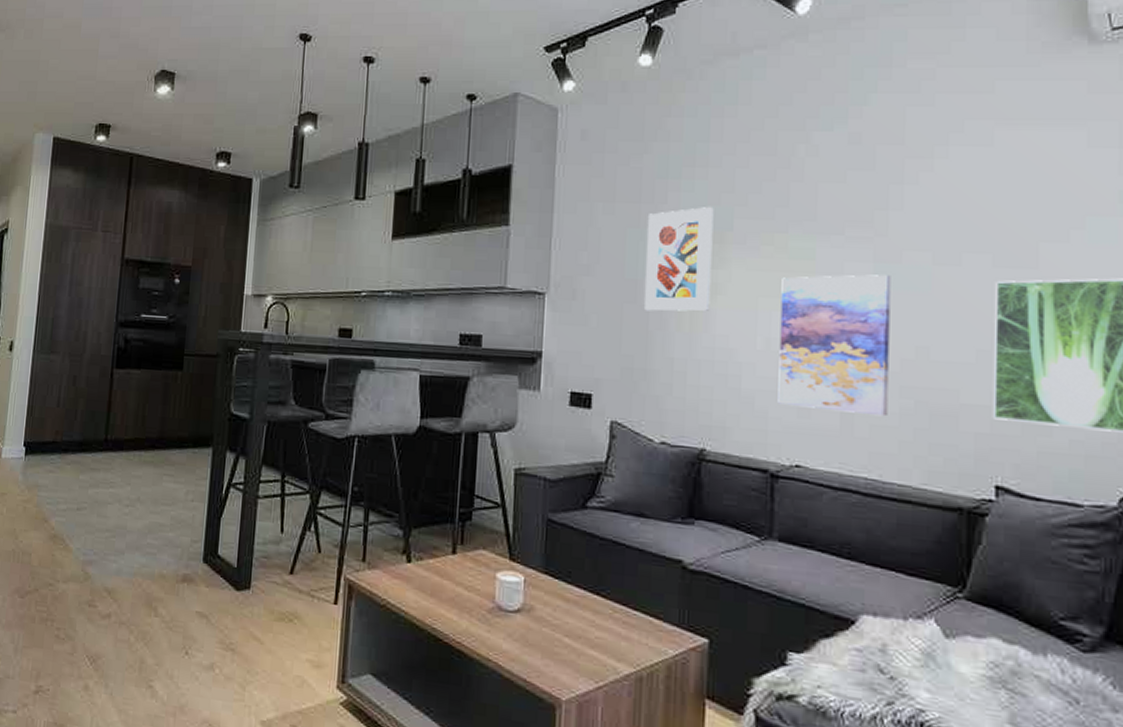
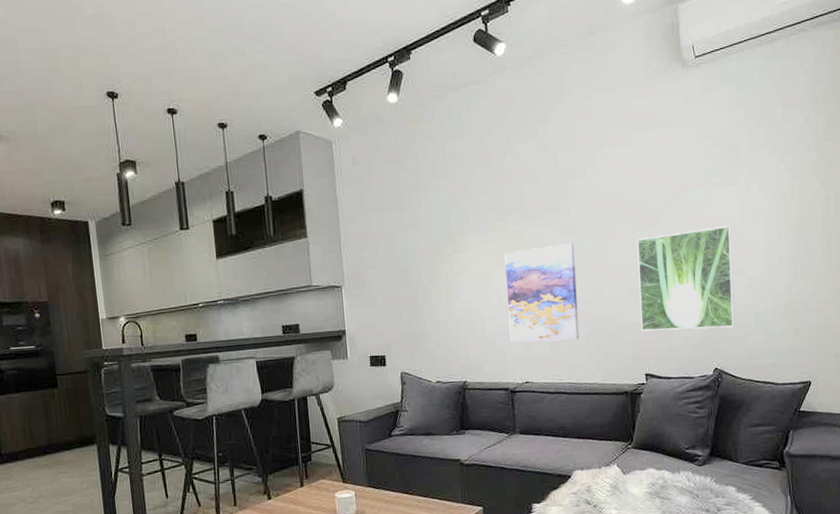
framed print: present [645,207,714,312] -> none [409,208,459,290]

